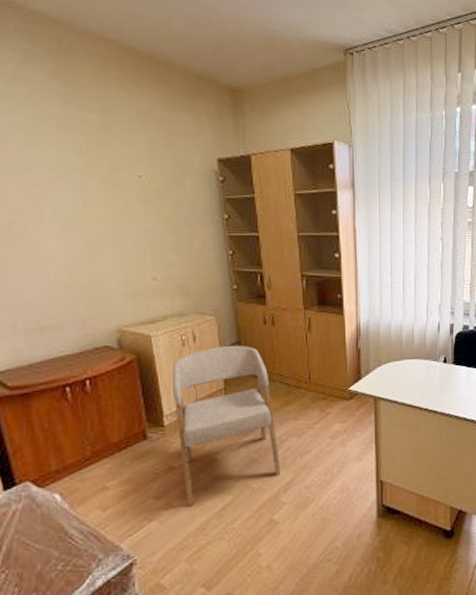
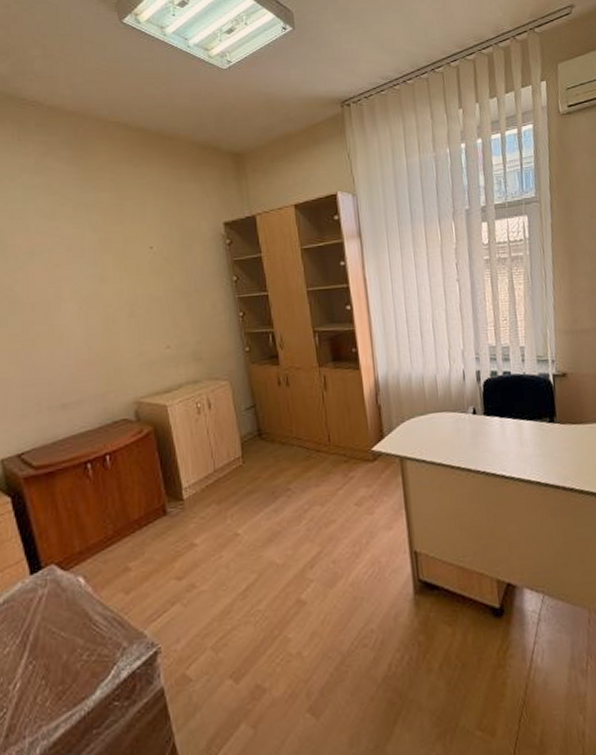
armchair: present [173,346,281,507] -> none [190,409,306,587]

